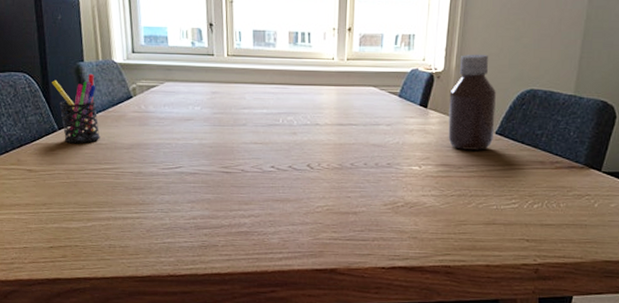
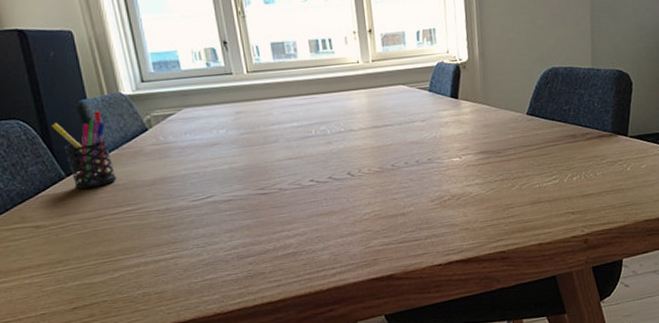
bottle: present [448,54,497,150] -> none [477,39,526,135]

